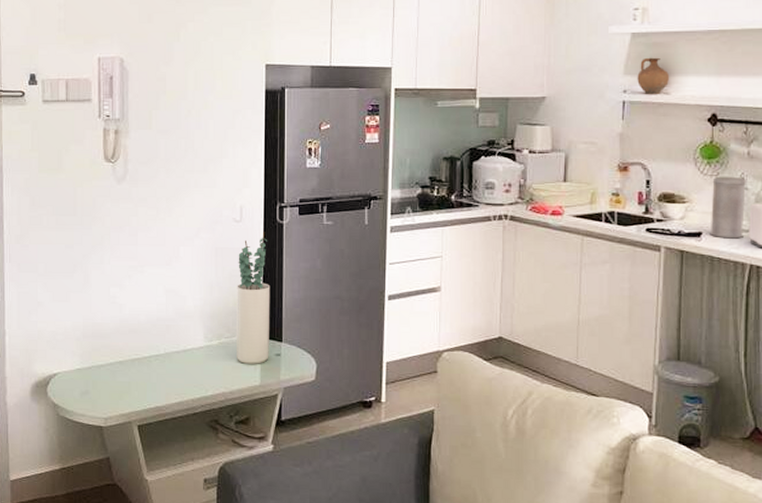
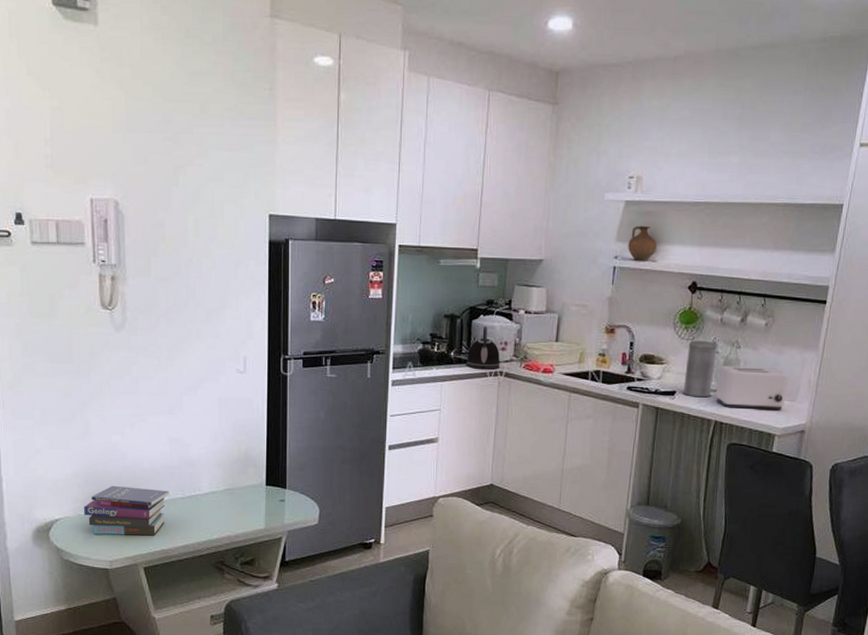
books: none [81,338,166,392] -> present [84,485,170,536]
vase: present [237,232,270,364] -> none [241,383,275,509]
kettle: none [468,168,505,213] -> present [466,326,501,369]

